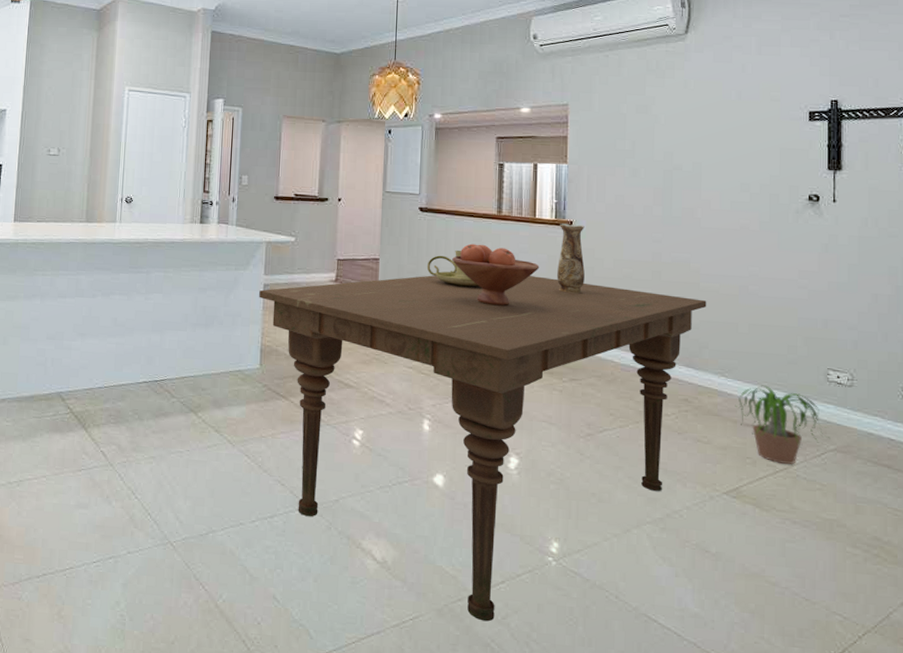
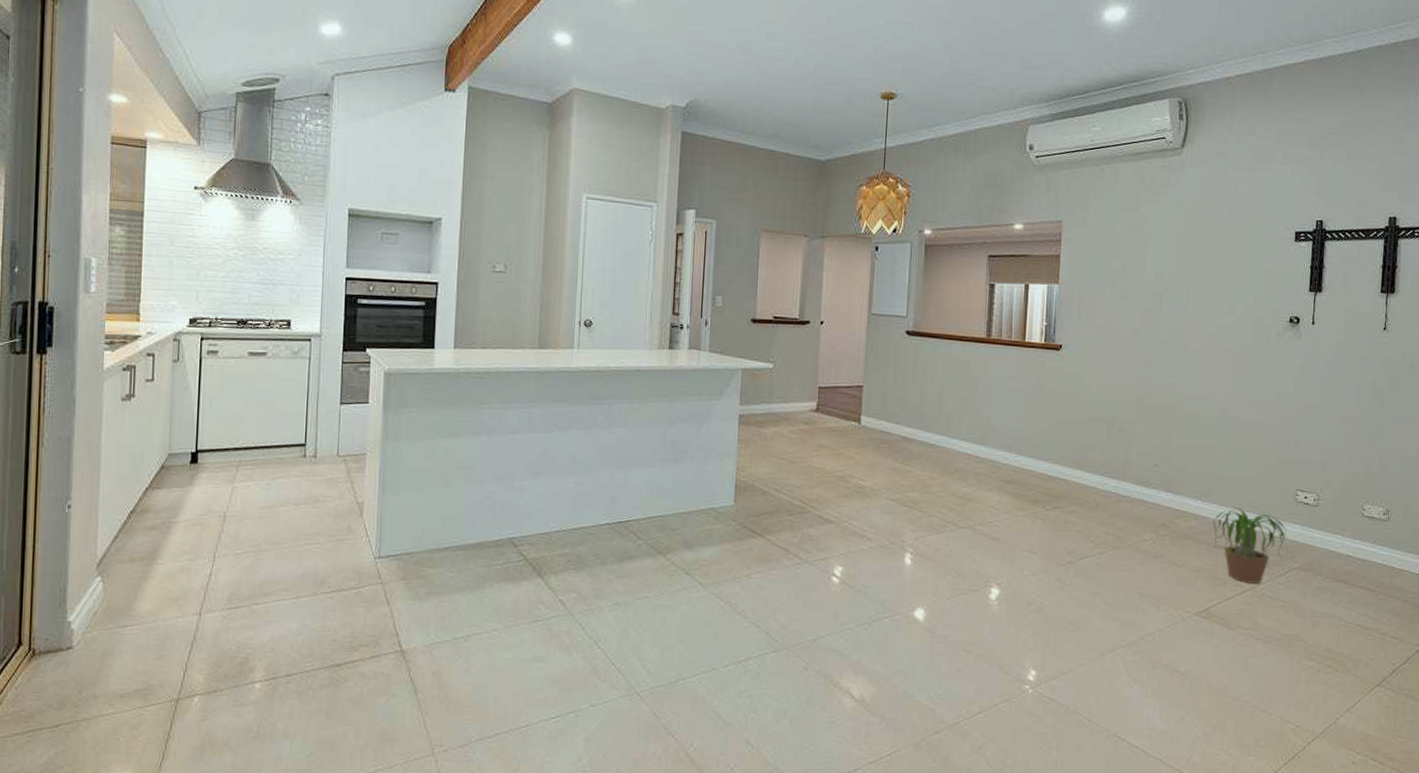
dining table: present [259,275,707,622] -> none [734,402,1188,752]
candle holder: present [426,250,478,287] -> none [912,376,965,415]
fruit bowl: present [452,243,540,306] -> none [939,369,1027,434]
vase: present [557,223,585,294] -> none [1044,347,1074,420]

